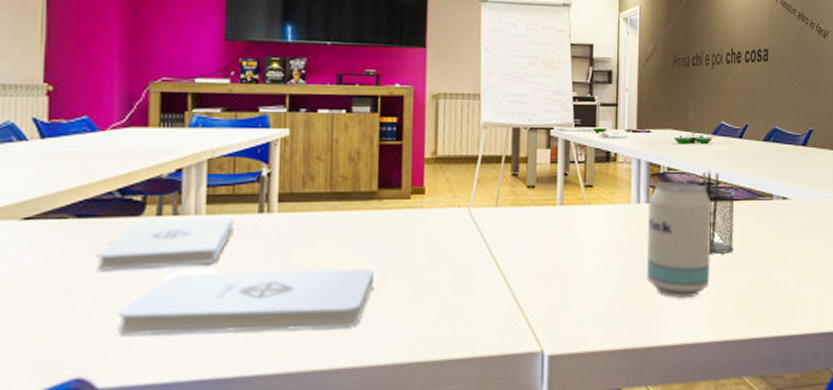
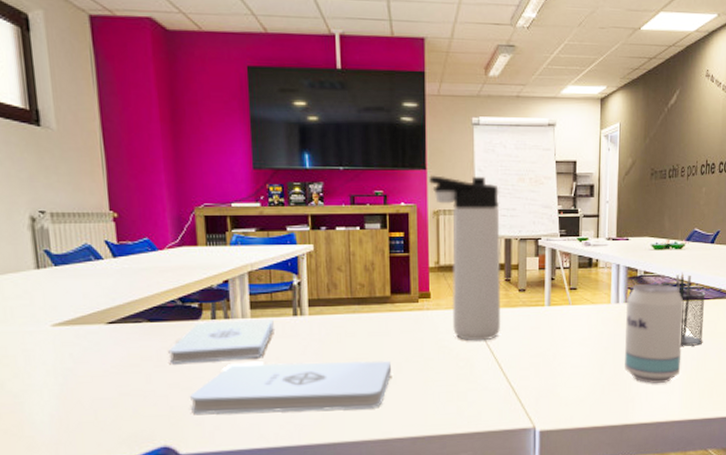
thermos bottle: none [429,54,508,246] -> present [429,175,501,341]

